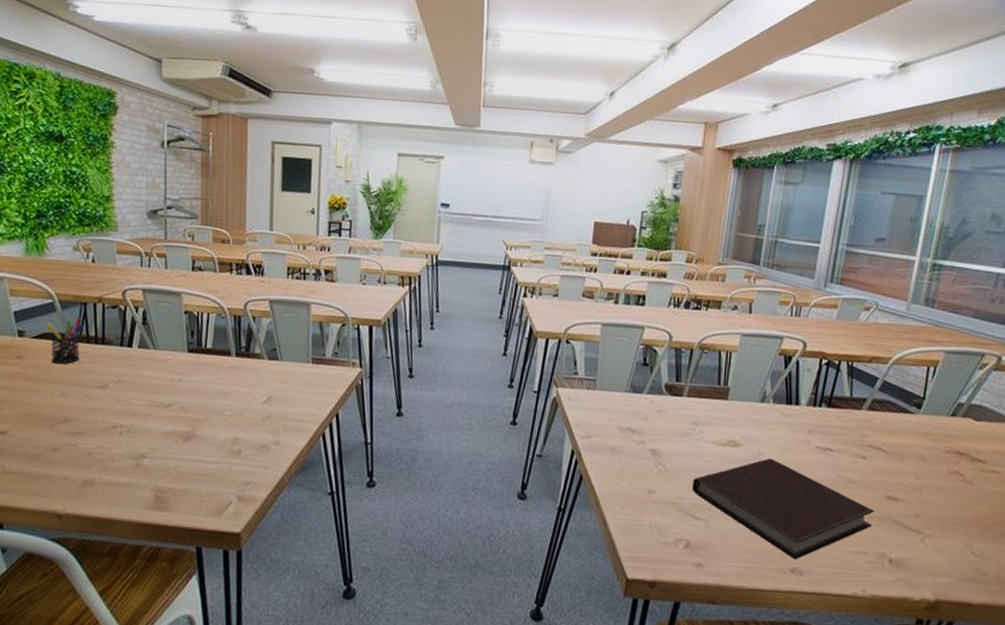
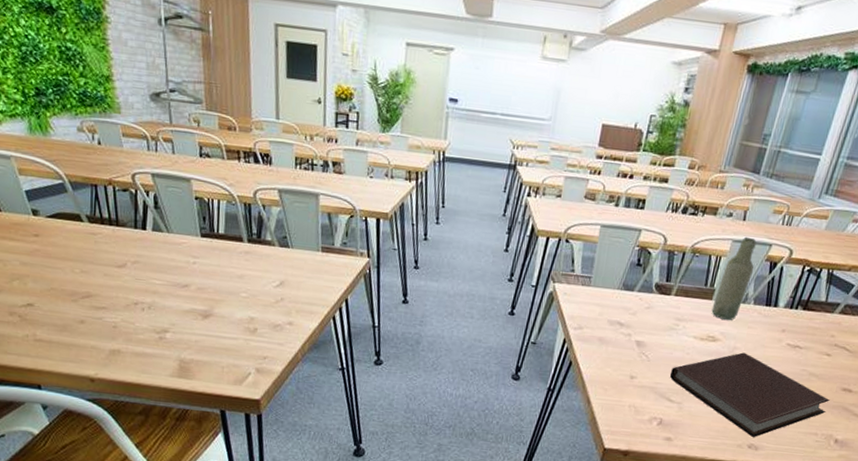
pen holder: present [45,316,83,365] -> none [58,198,96,244]
bottle: none [729,330,767,422] -> present [711,236,757,320]

